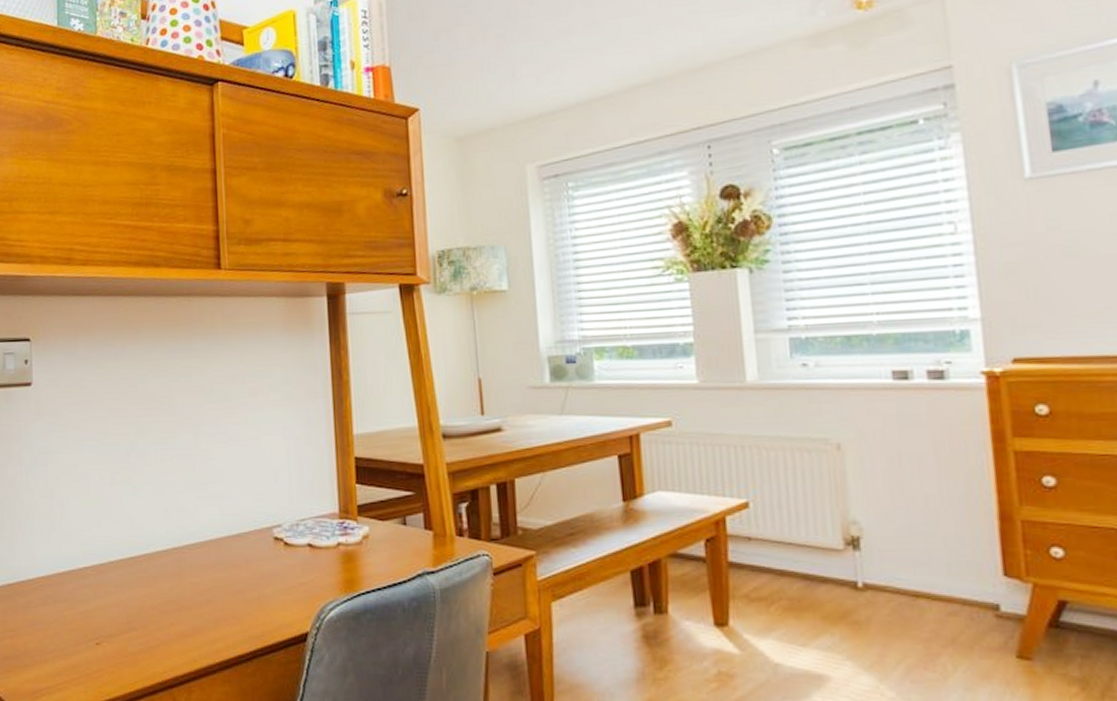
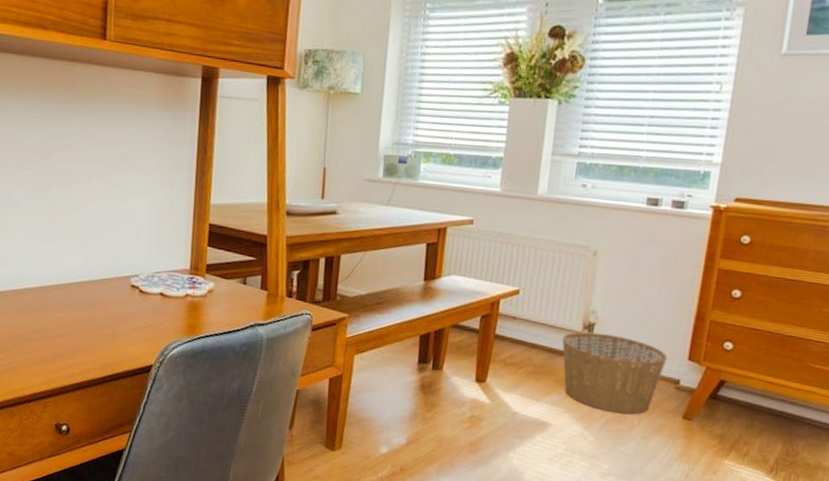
basket: none [819,549,974,657] -> present [562,332,668,415]

